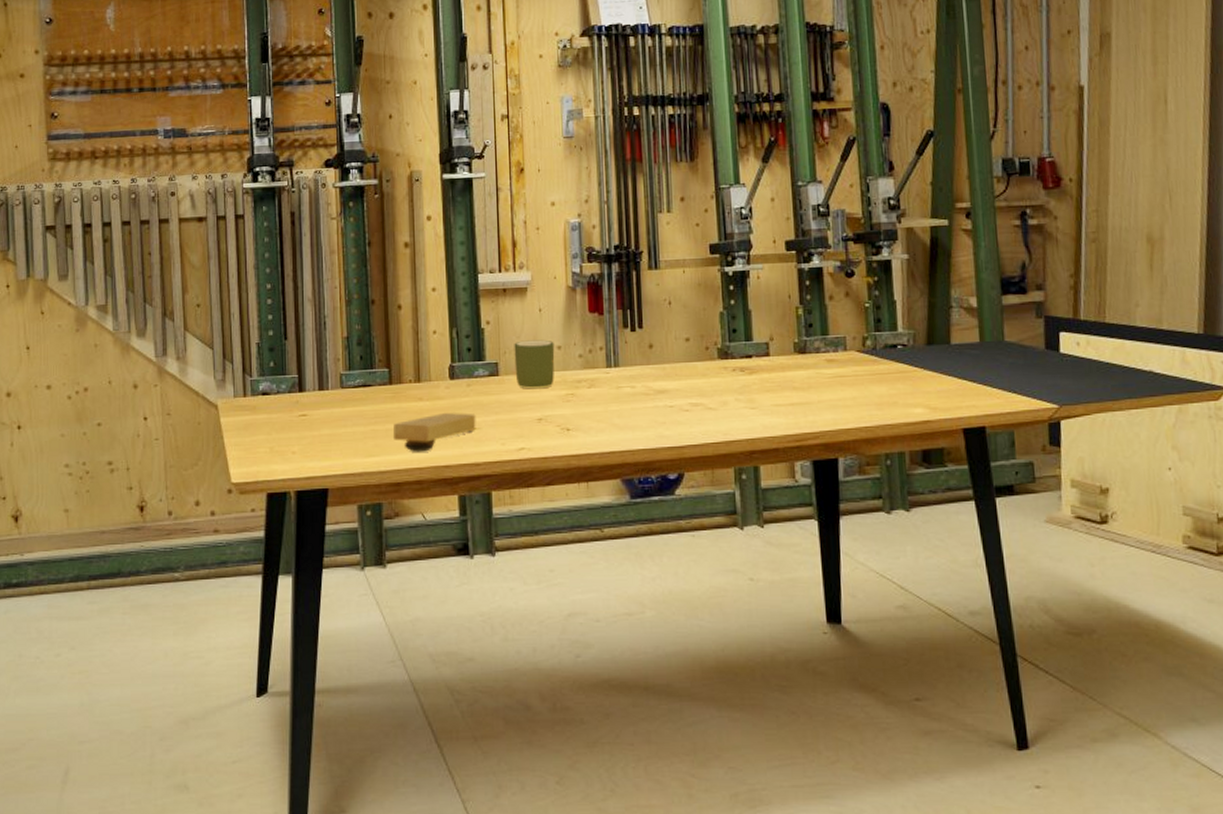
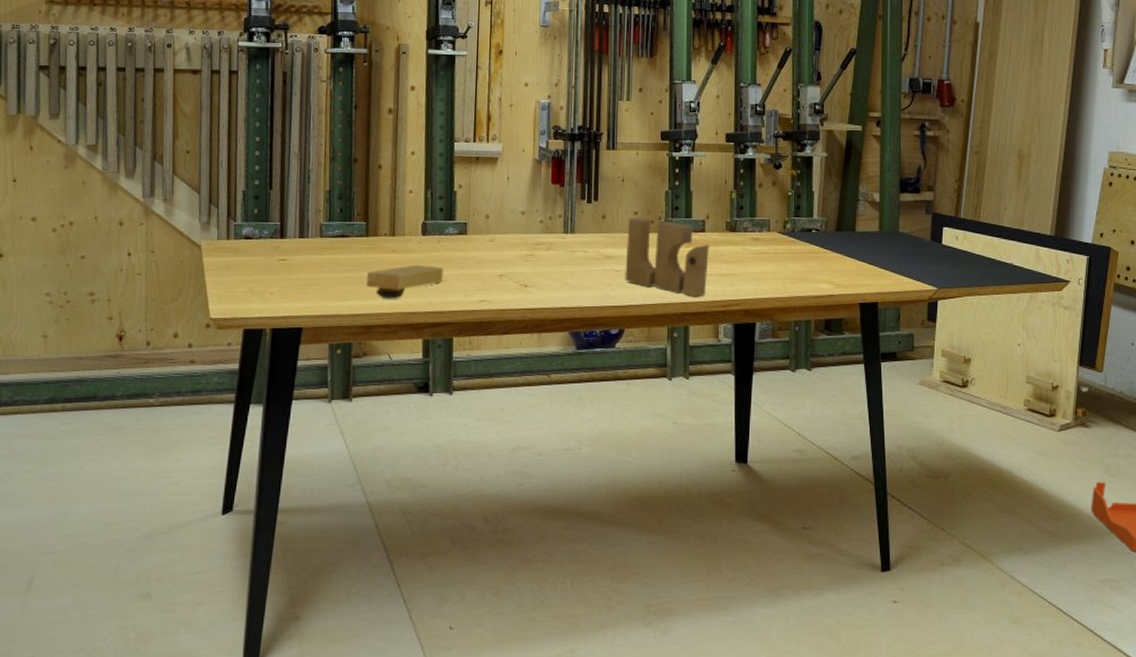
mug: present [514,339,555,389] -> none [482,204,519,249]
wooden clamp: none [679,344,777,432] -> present [625,217,709,297]

